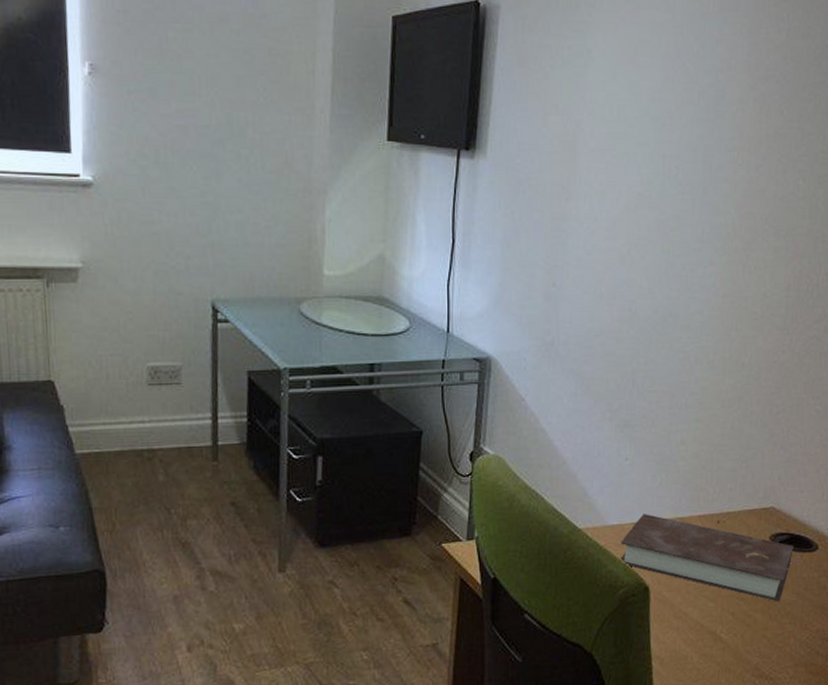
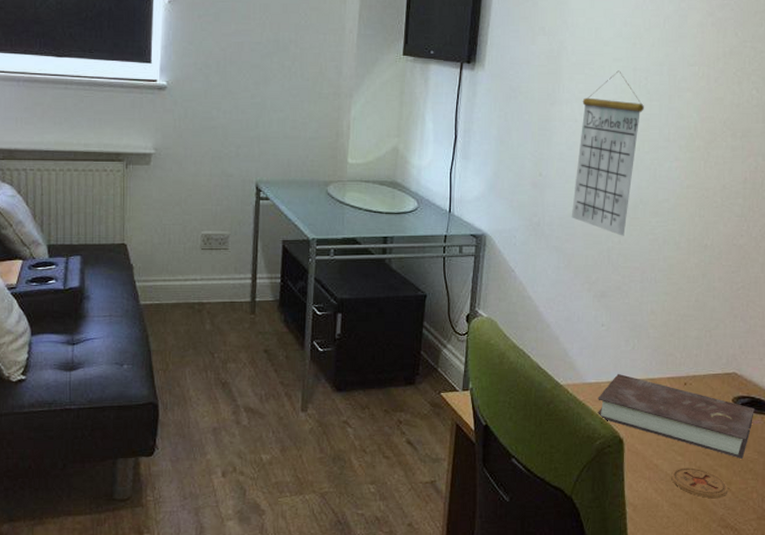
calendar: none [590,157,674,356] -> present [571,70,644,236]
coaster: none [702,614,764,646] -> present [671,467,729,498]

